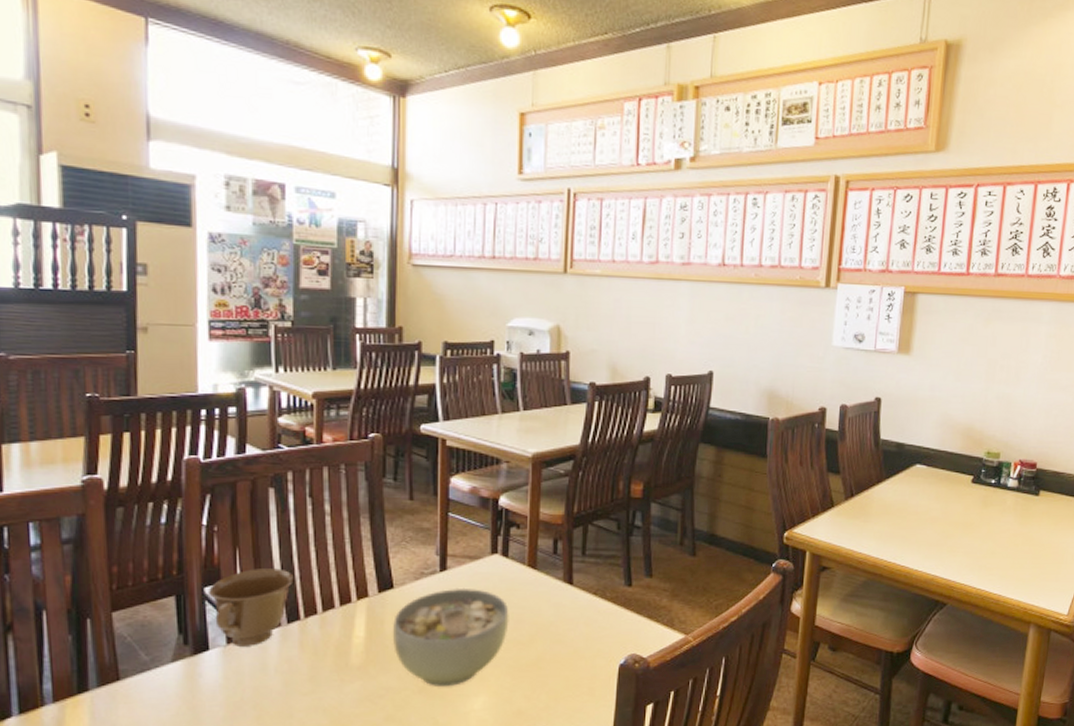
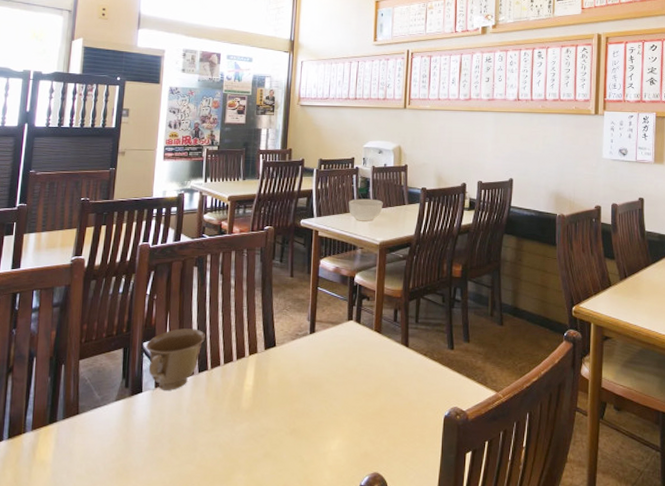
soup bowl: present [392,587,509,686] -> none [273,347,360,429]
bowl: none [487,396,536,427] -> present [348,198,383,222]

